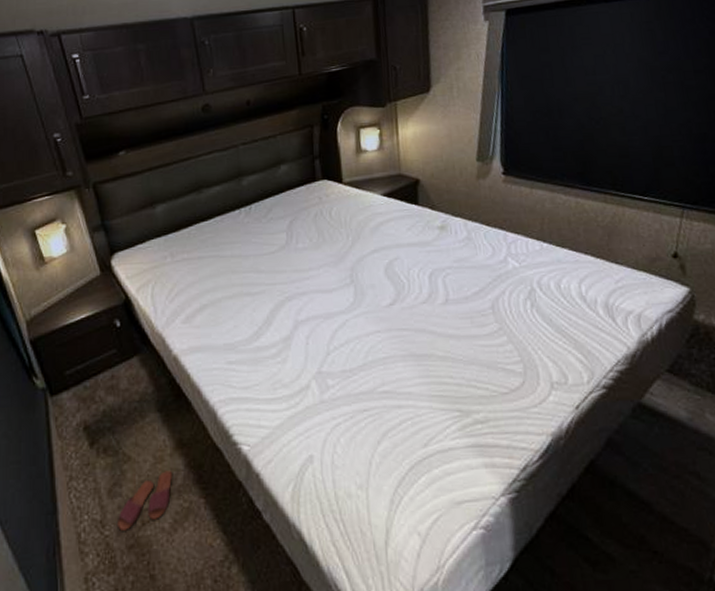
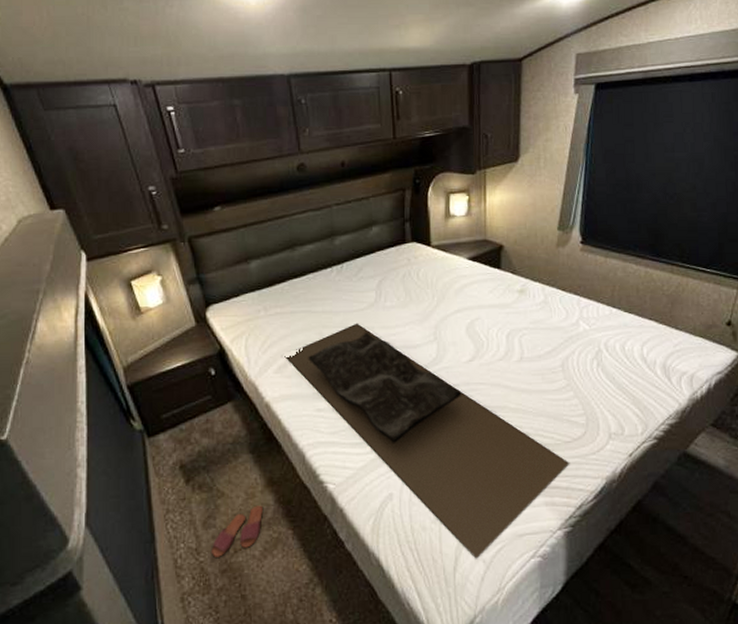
throw blanket: none [192,267,509,531] -> present [284,323,570,559]

